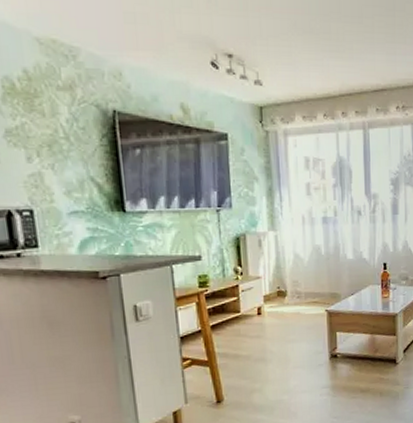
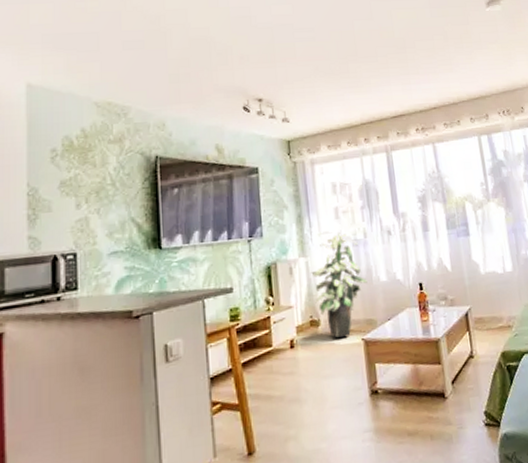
indoor plant: none [280,207,335,309] -> present [311,231,368,339]

